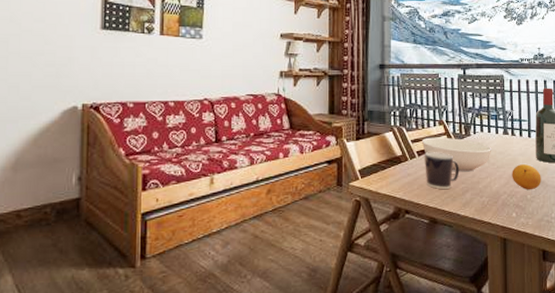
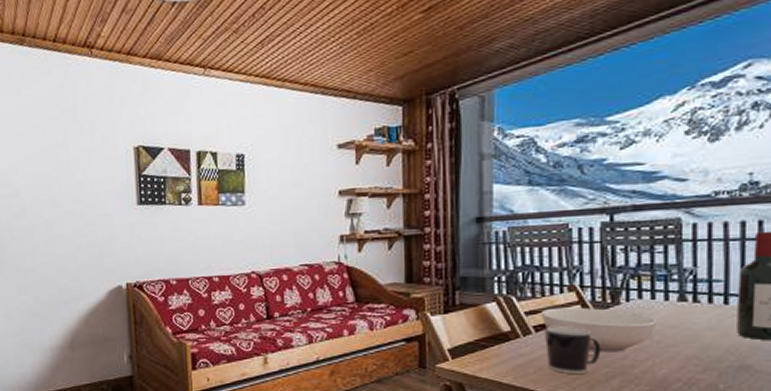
fruit: present [512,164,541,190] -> none [691,342,746,378]

